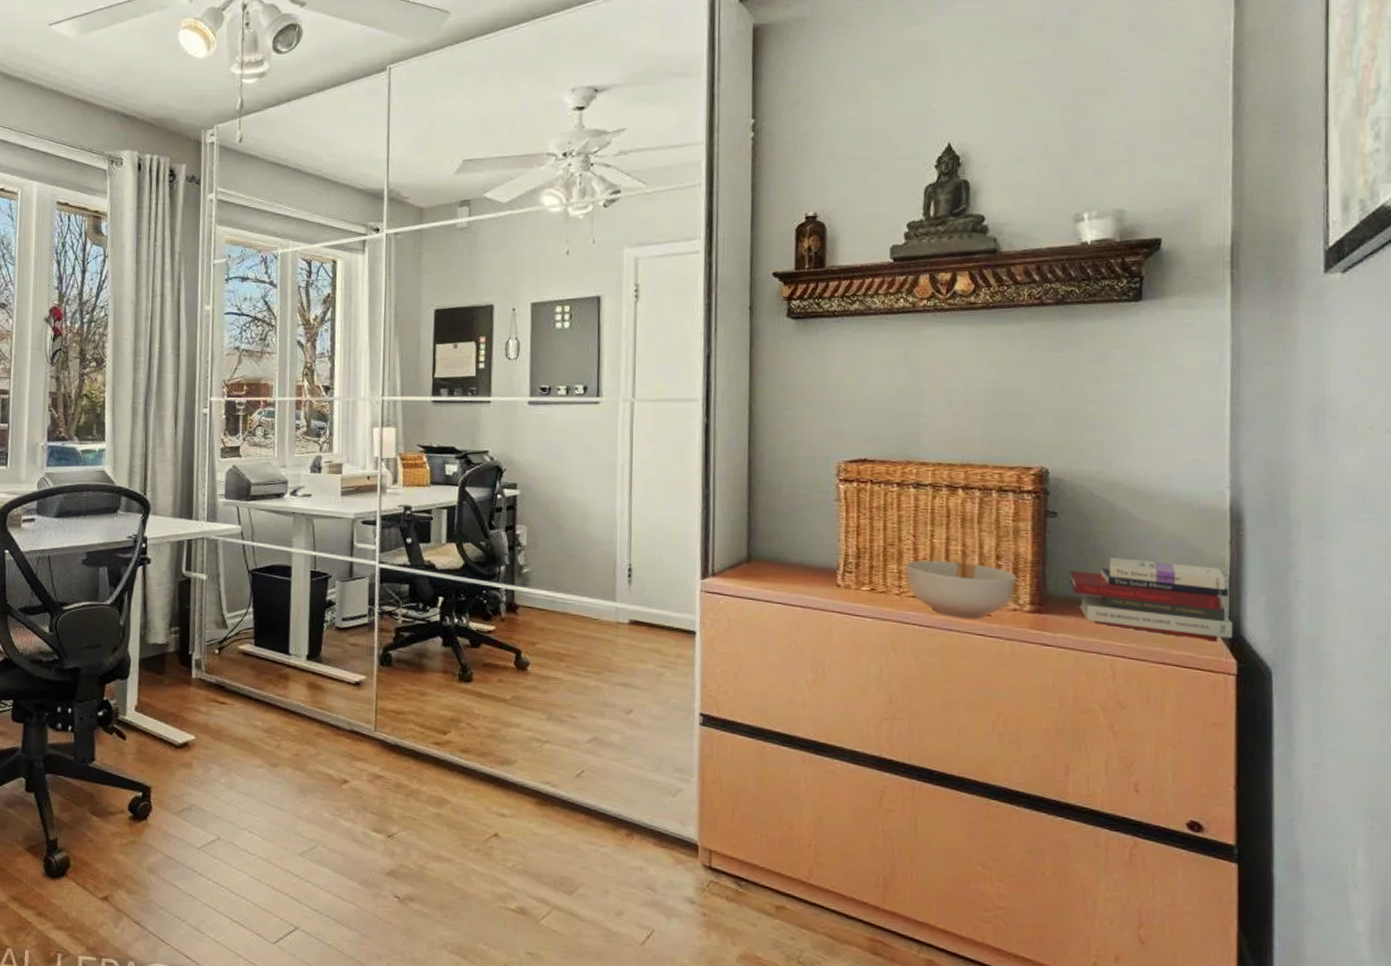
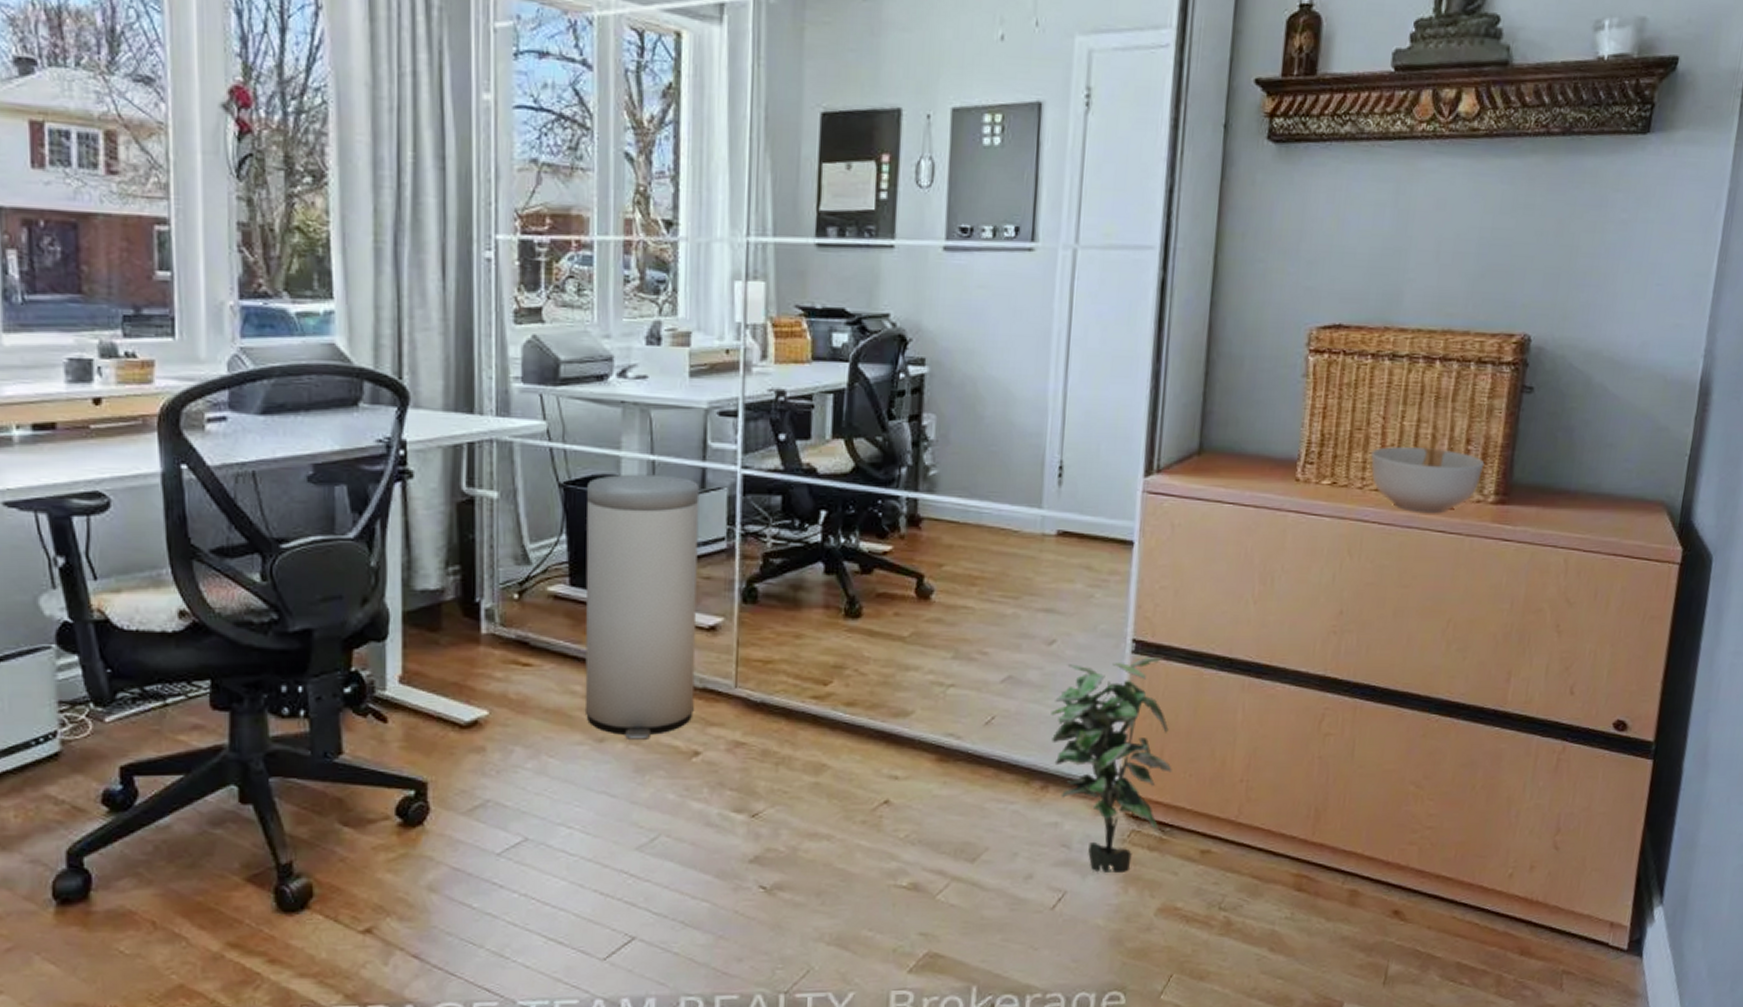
pedal bin: none [263,565,349,768] -> present [584,474,700,741]
potted plant: none [632,729,744,919] -> present [1051,657,1172,874]
books: present [1069,557,1233,642] -> none [1536,438,1686,529]

